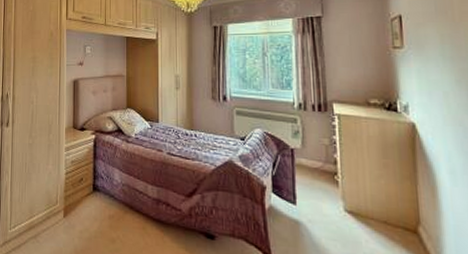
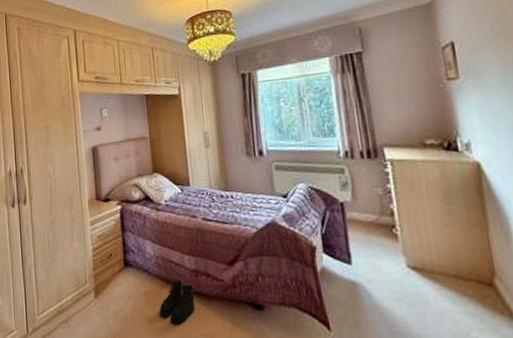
boots: none [121,206,154,246] -> present [159,280,196,323]

